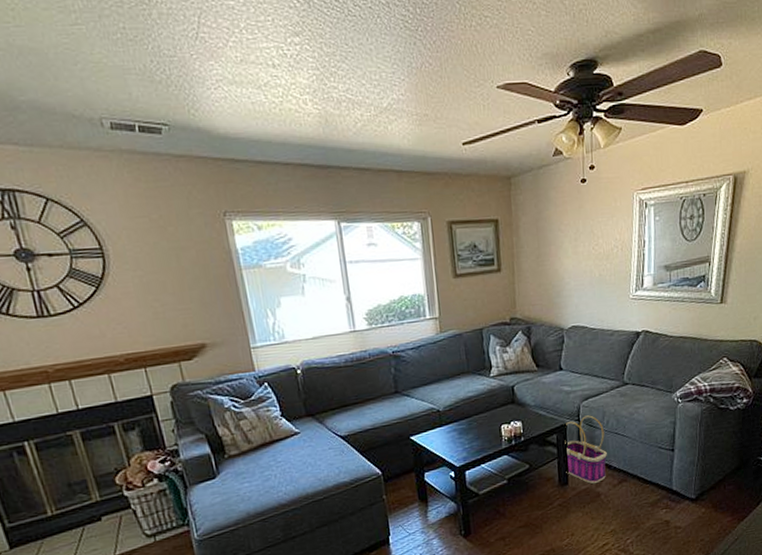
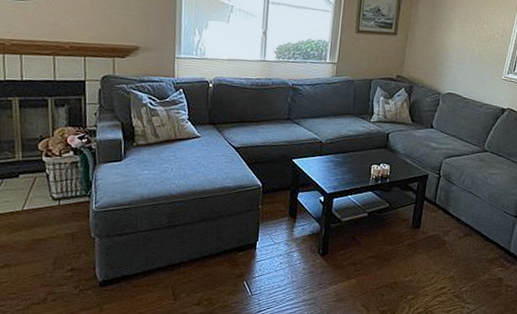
basket: present [565,415,607,484] -> none [420,171,460,233]

